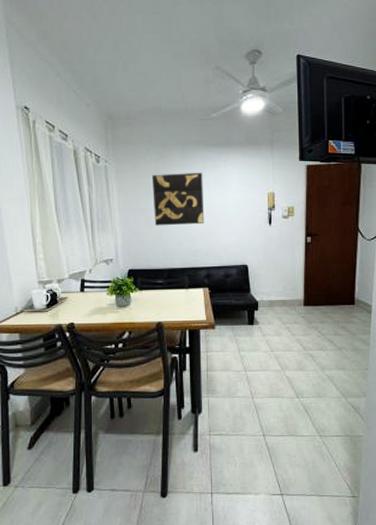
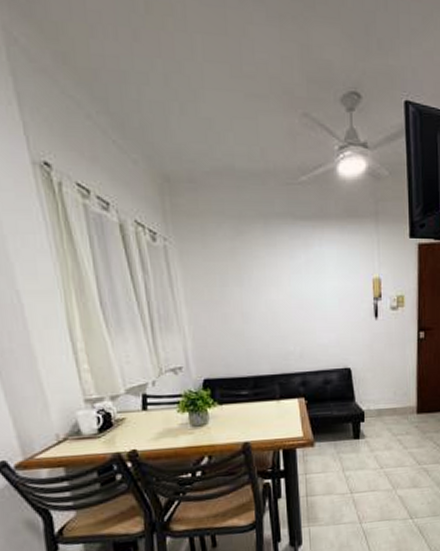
wall art: present [152,172,204,226] -> none [228,253,297,323]

